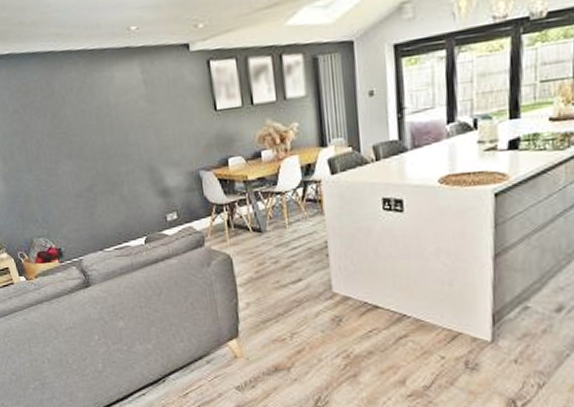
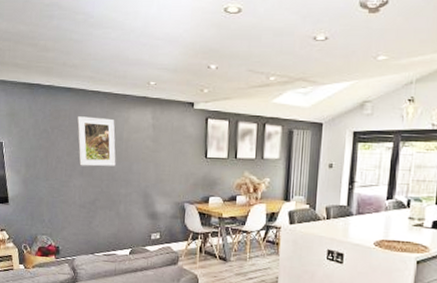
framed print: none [51,82,109,147] -> present [77,116,116,167]

